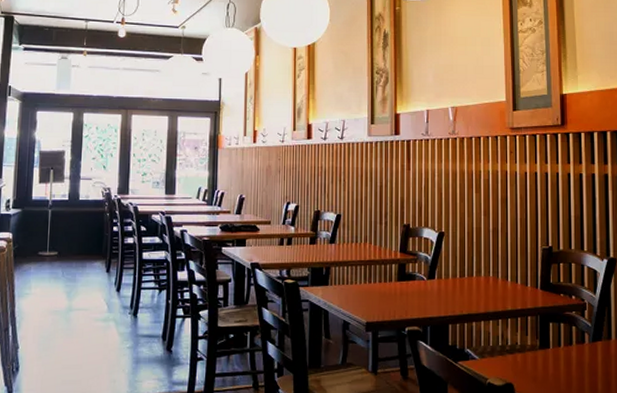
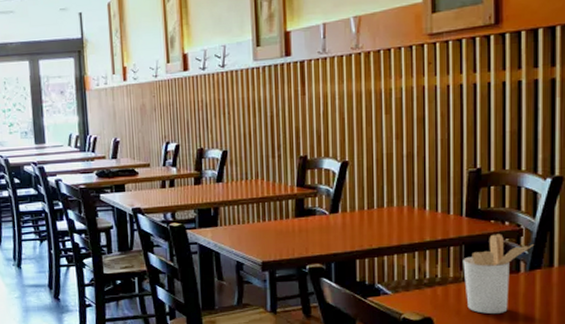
utensil holder: none [538,306,595,381] -> present [463,234,533,314]

